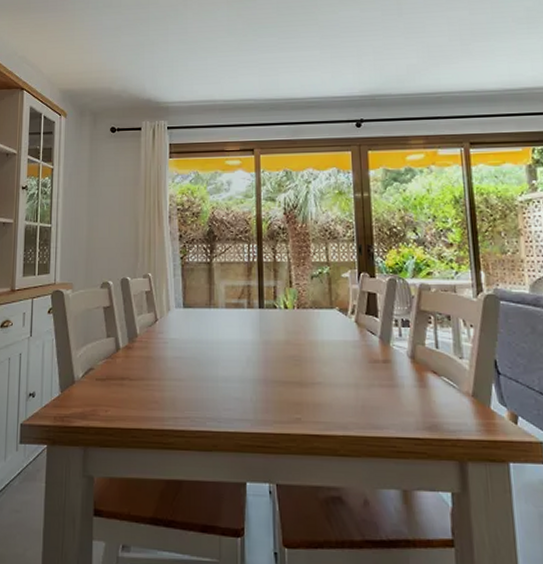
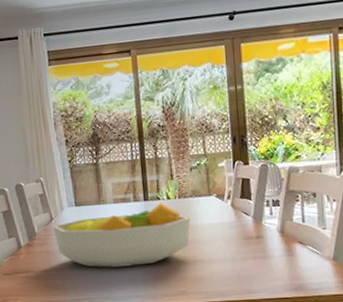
fruit bowl: none [157,311,310,384] -> present [53,202,191,268]

